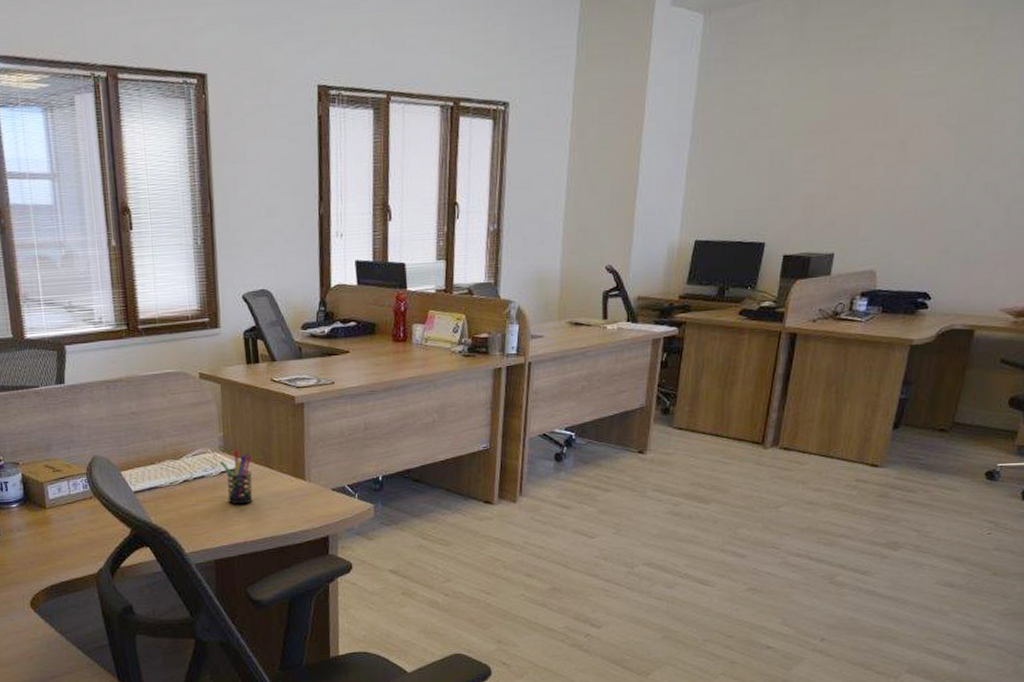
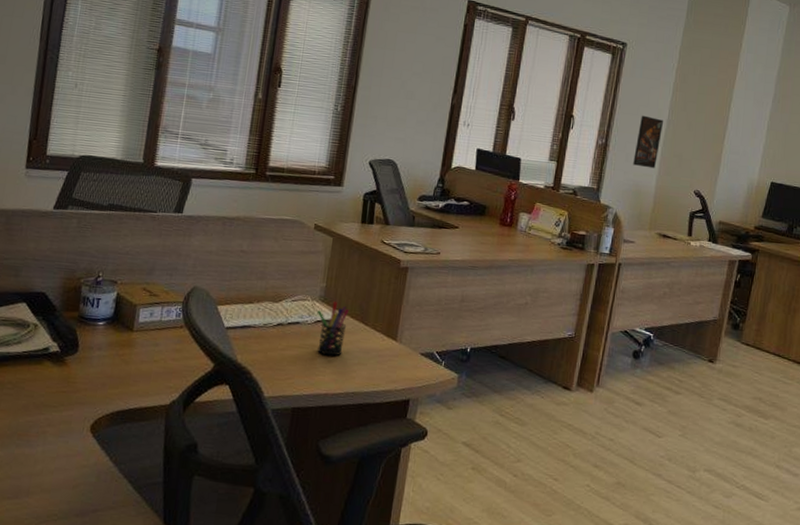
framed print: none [532,187,562,249] -> present [633,115,663,169]

